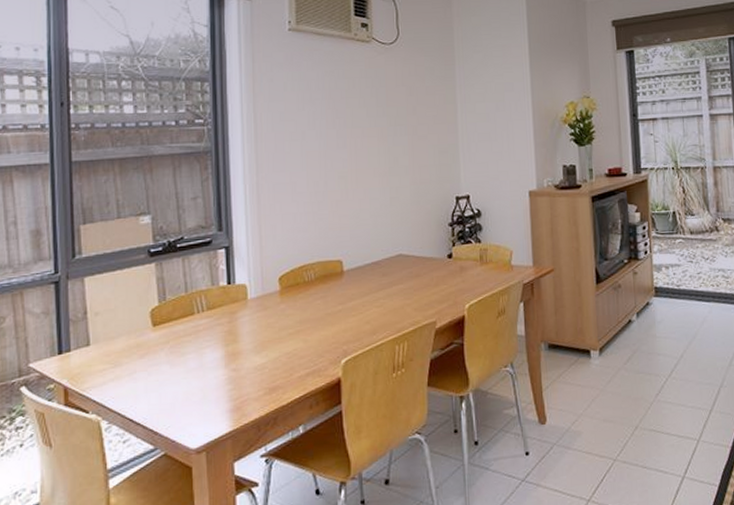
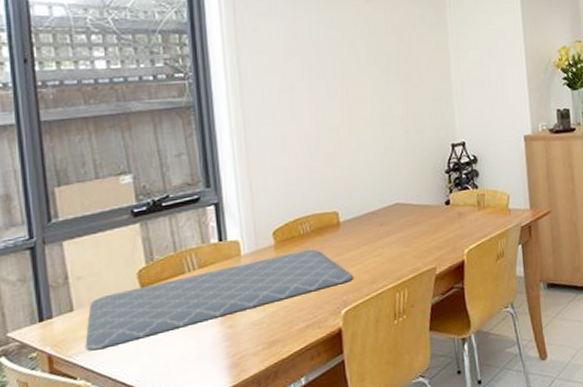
placemat: none [99,297,355,386] -> present [85,249,354,351]

